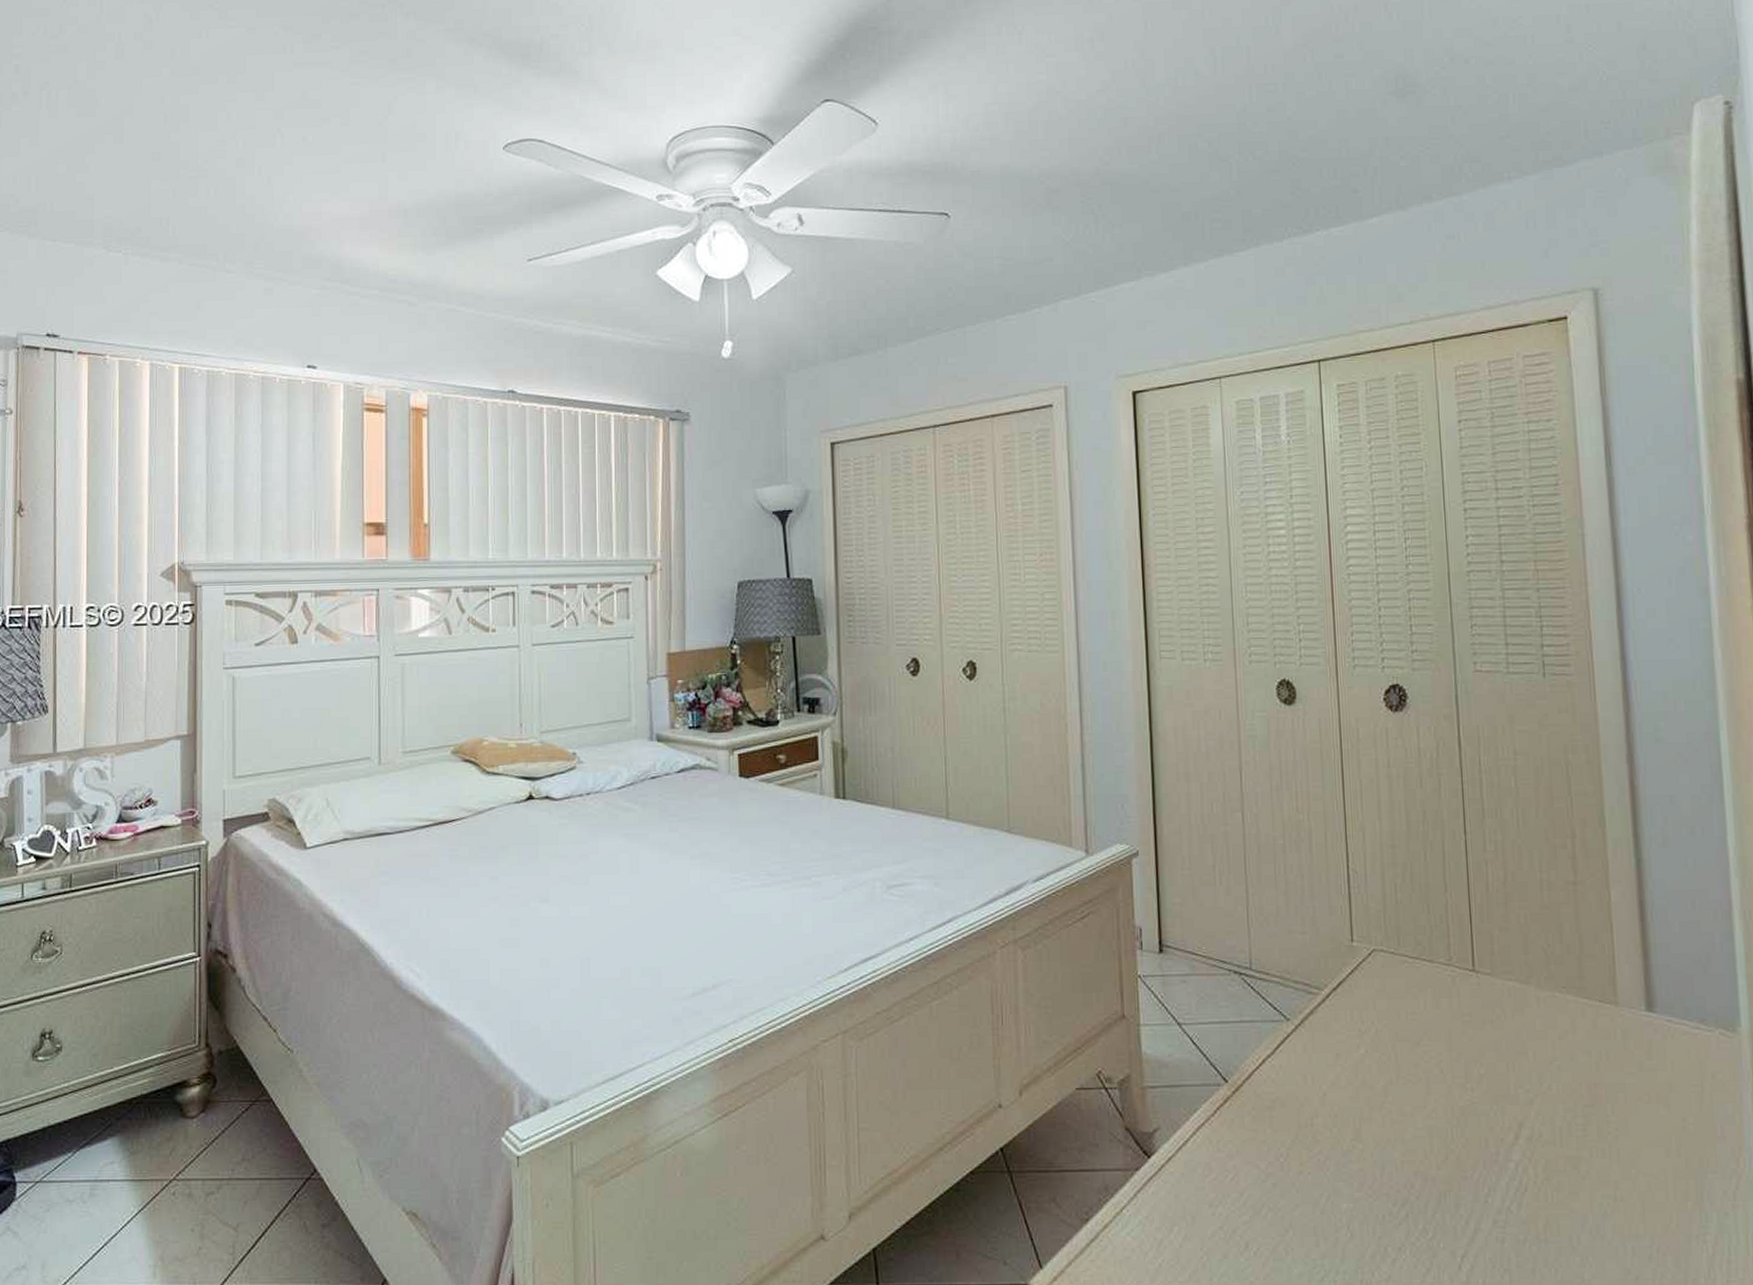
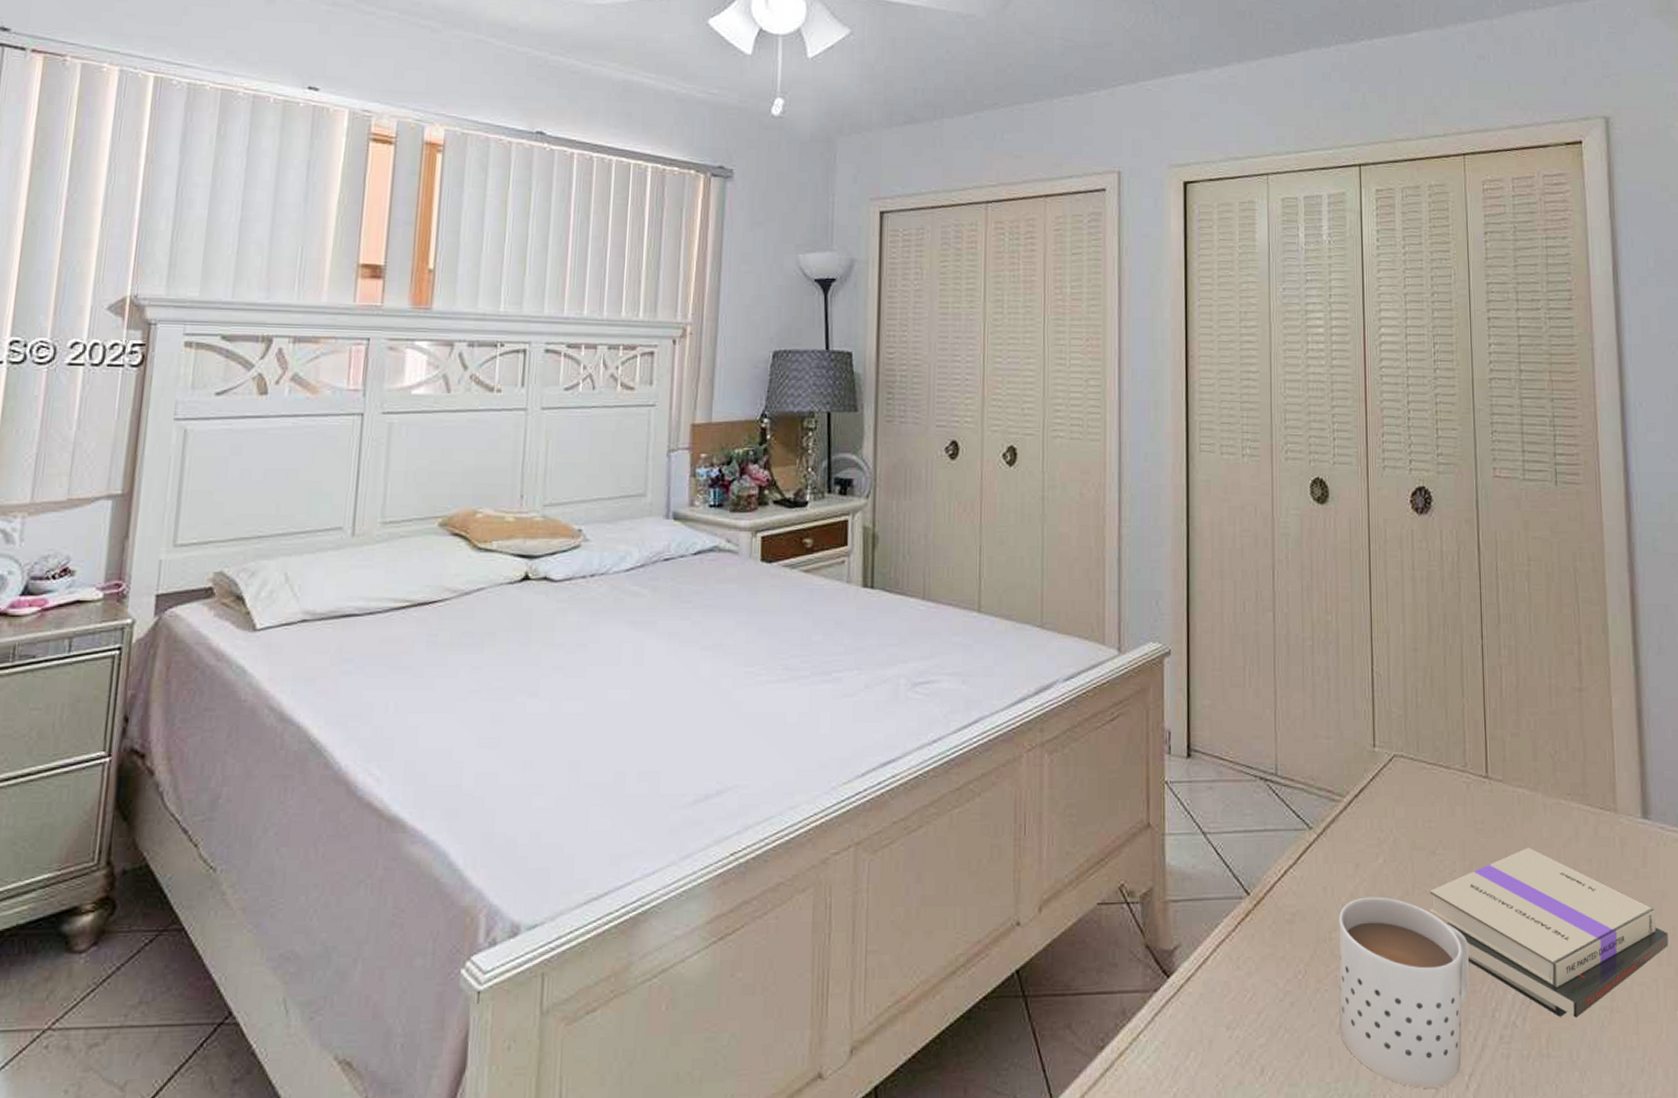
mug: none [1319,1085,1460,1268] -> present [1338,896,1470,1089]
books: none [1414,1039,1678,1205] -> present [1429,847,1669,1018]

